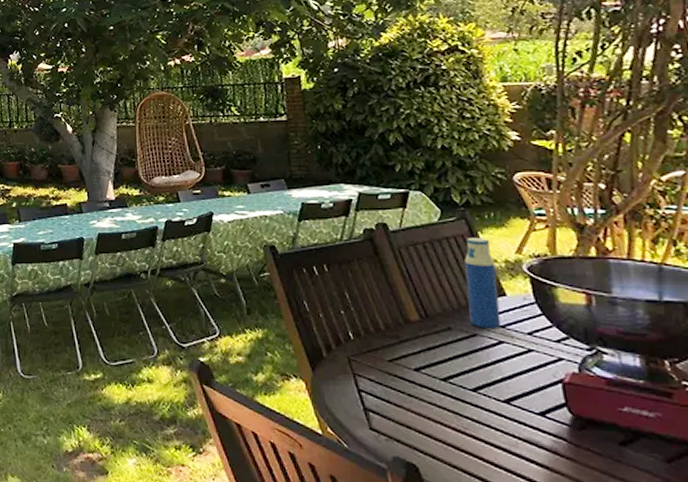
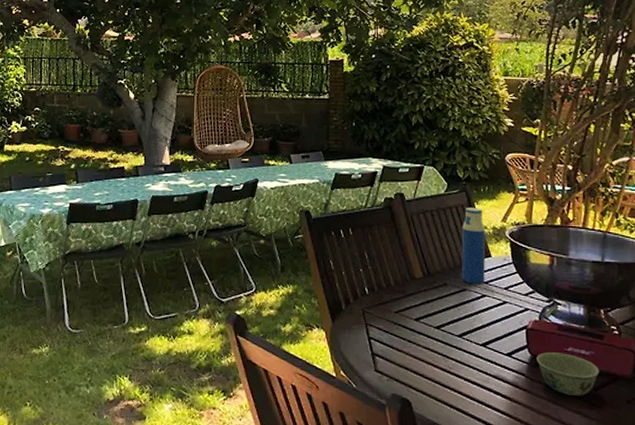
bowl: none [580,412,672,468] -> present [537,352,600,396]

